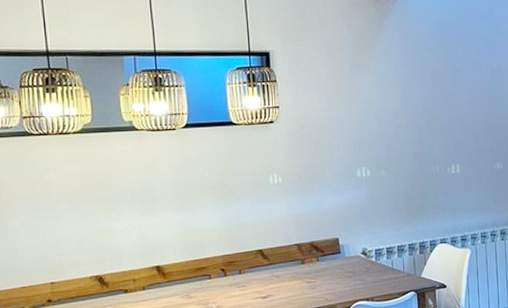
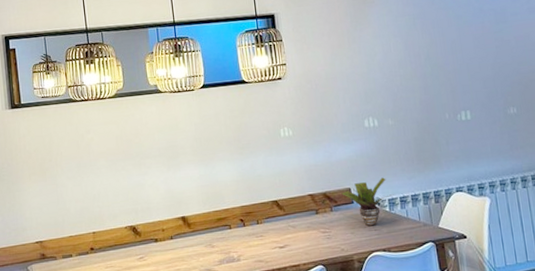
potted plant: none [329,228,380,277] -> present [341,177,393,227]

